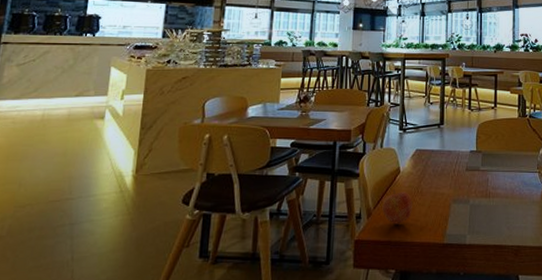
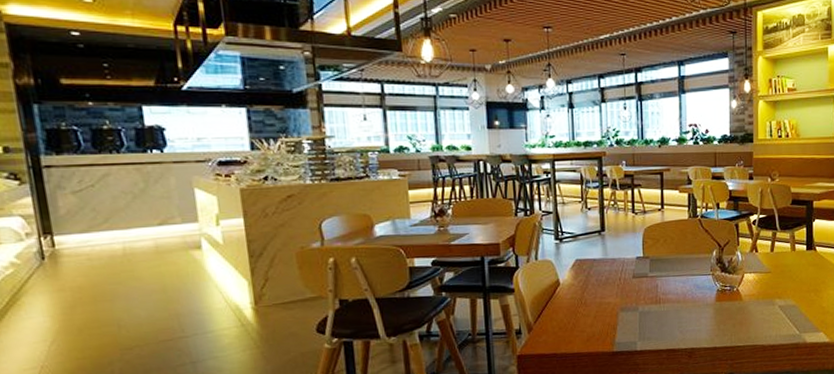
apple: present [382,189,412,224] -> none [543,302,577,337]

